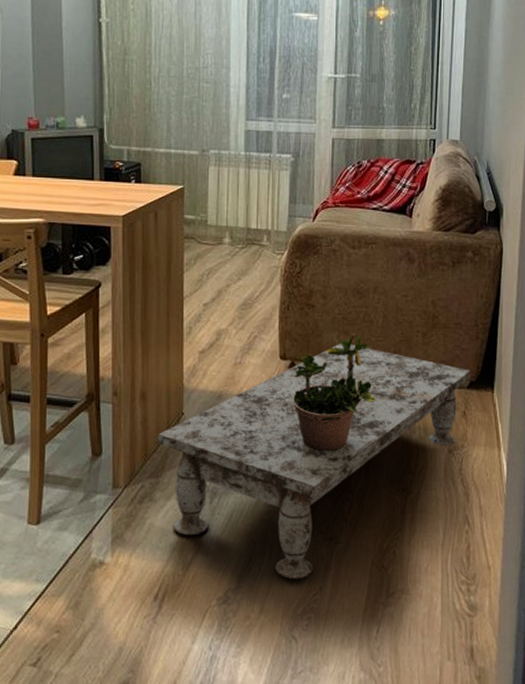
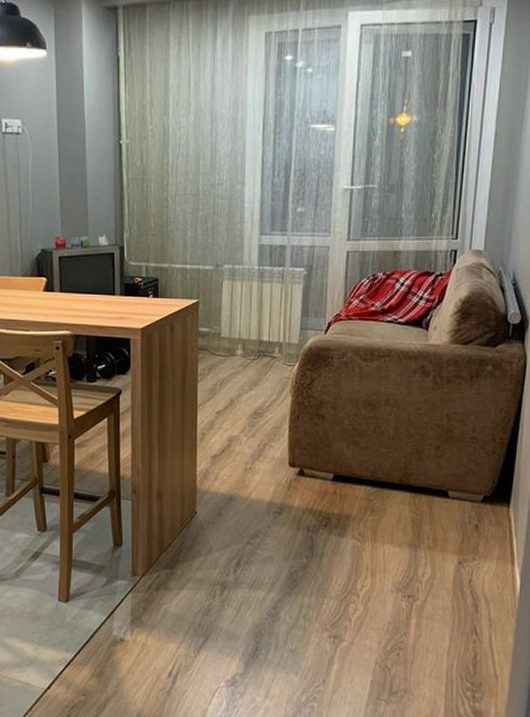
coffee table: present [158,344,471,580] -> none [173,454,485,671]
potted plant: present [292,332,375,452] -> none [300,441,384,556]

